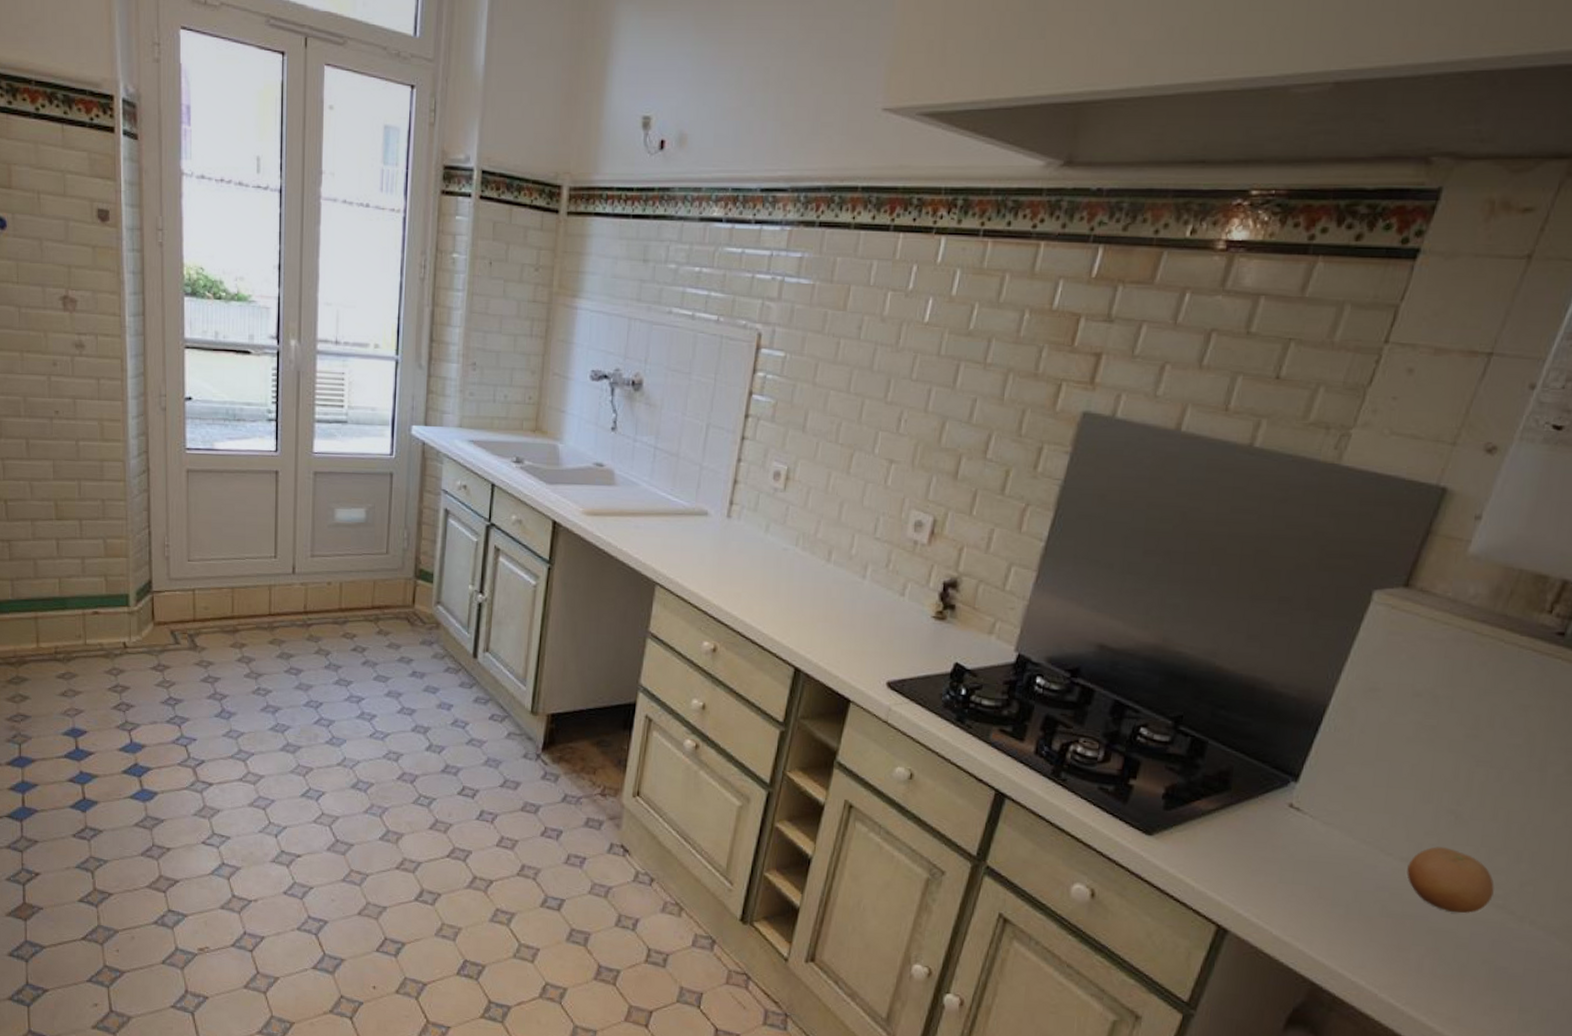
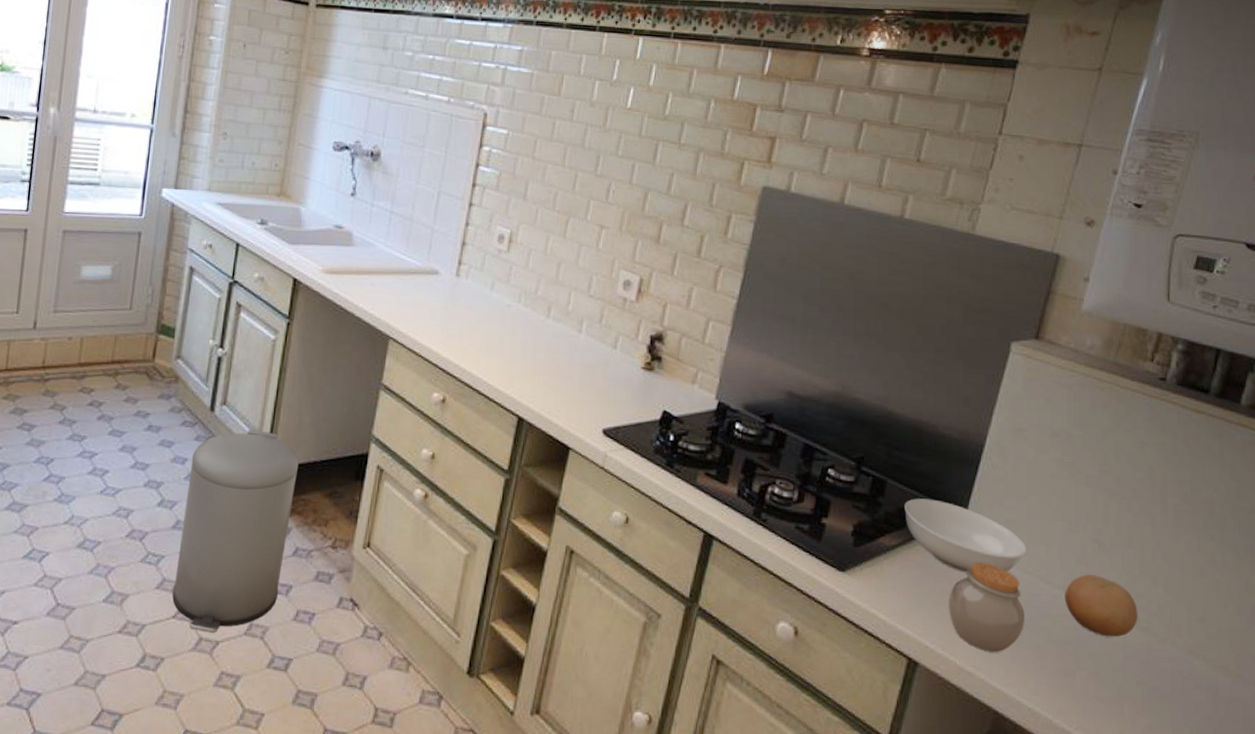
pedal bin: none [445,677,565,873] -> present [172,430,299,633]
bowl: none [1226,761,1368,841] -> present [904,498,1027,573]
jar: none [1268,830,1358,924] -> present [949,562,1025,653]

